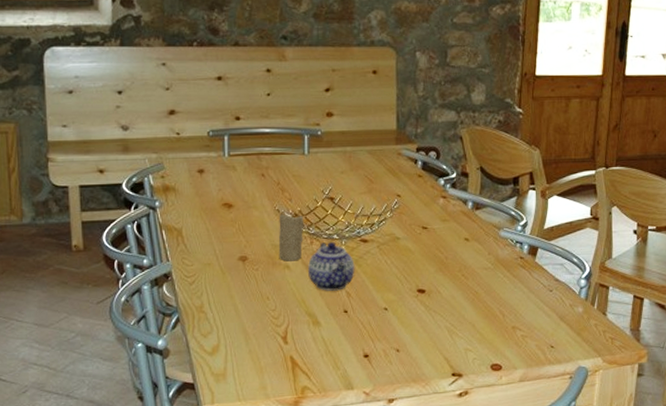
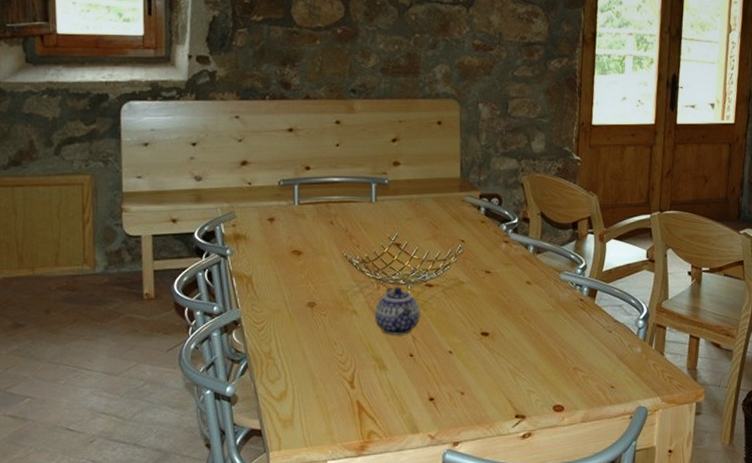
candle: present [278,214,304,262] -> none [346,260,371,307]

